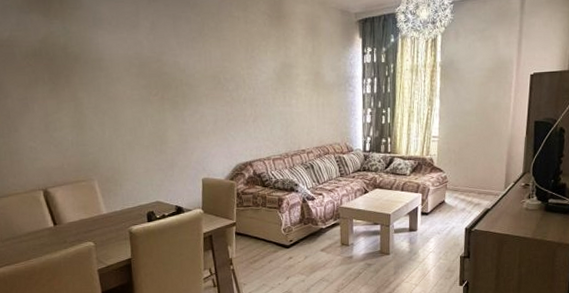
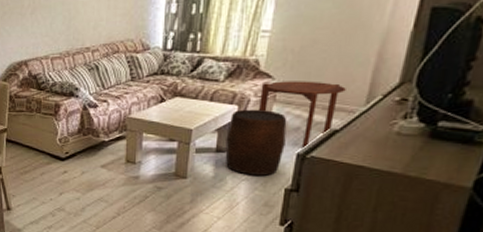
stool: none [415,195,457,248] -> present [225,109,287,176]
side table: none [436,173,491,223] -> present [259,81,346,147]

